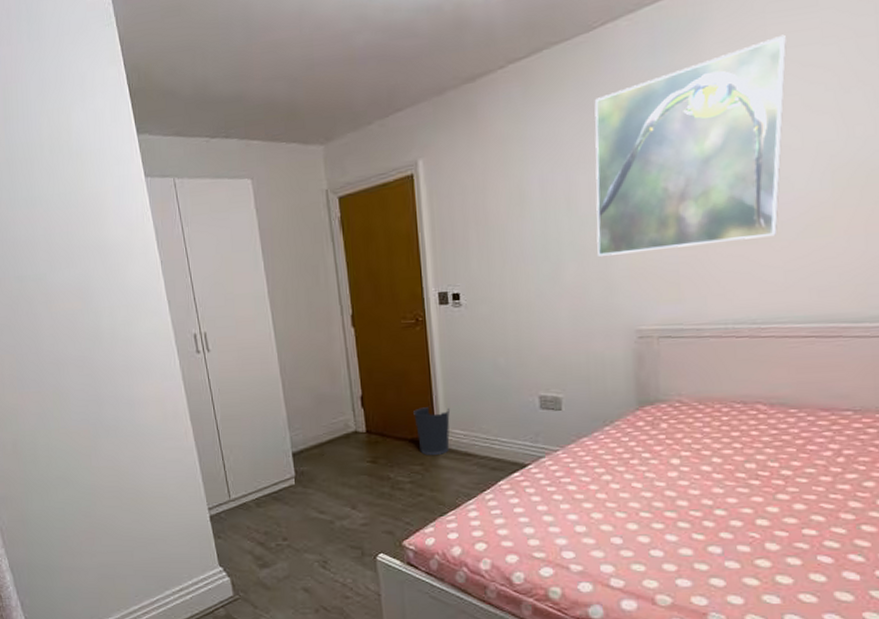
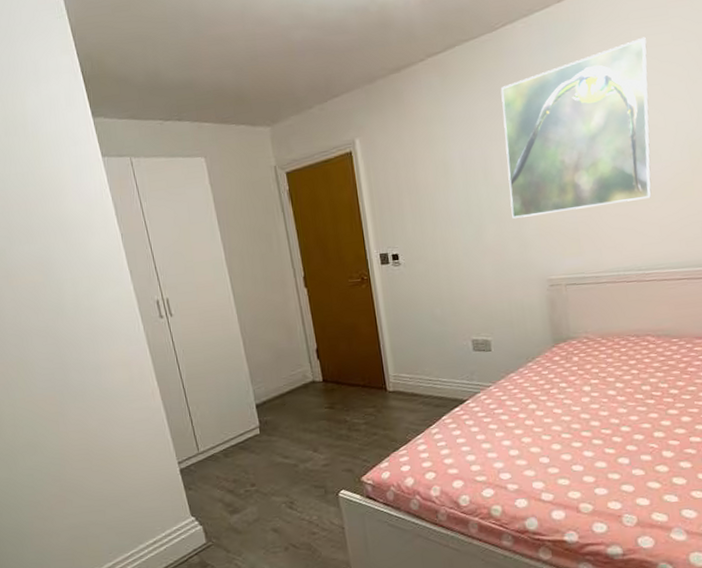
wastebasket: present [413,407,450,455] -> none [364,354,398,398]

